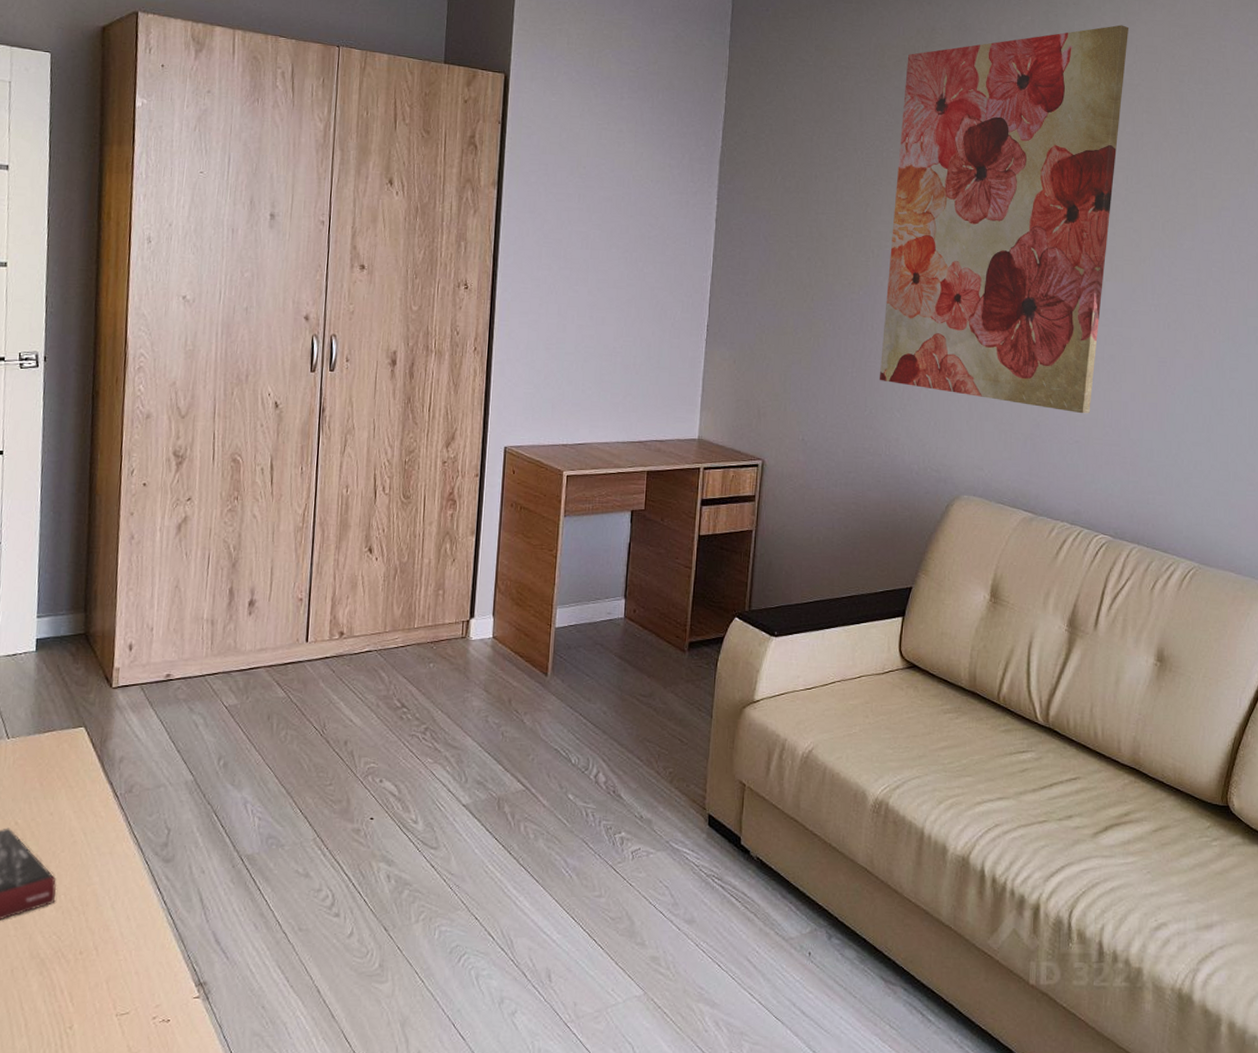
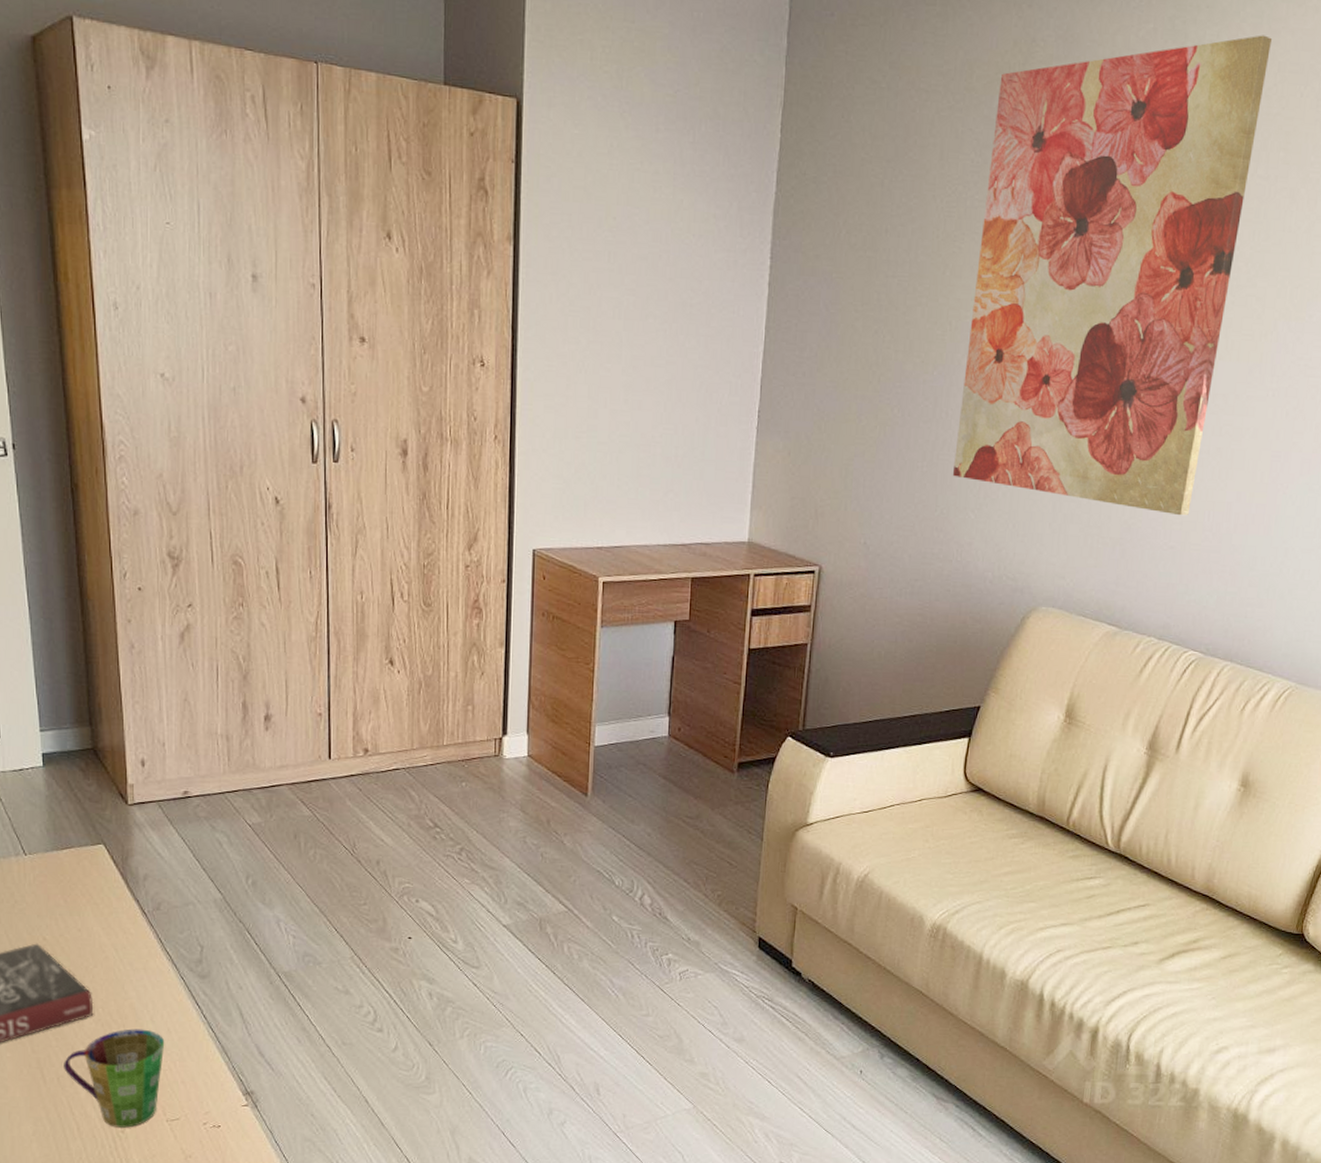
cup: none [19,916,123,1023] -> present [64,1029,165,1128]

